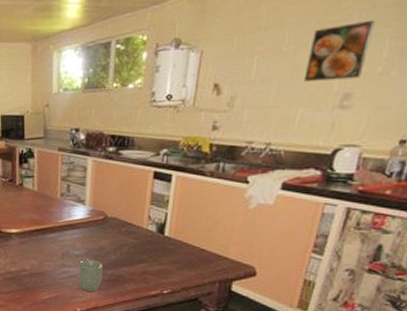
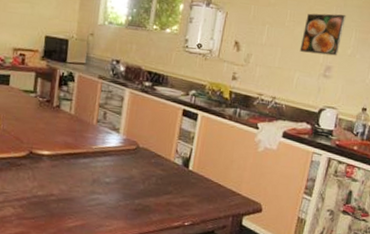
cup: present [79,259,103,292] -> none [106,187,132,221]

